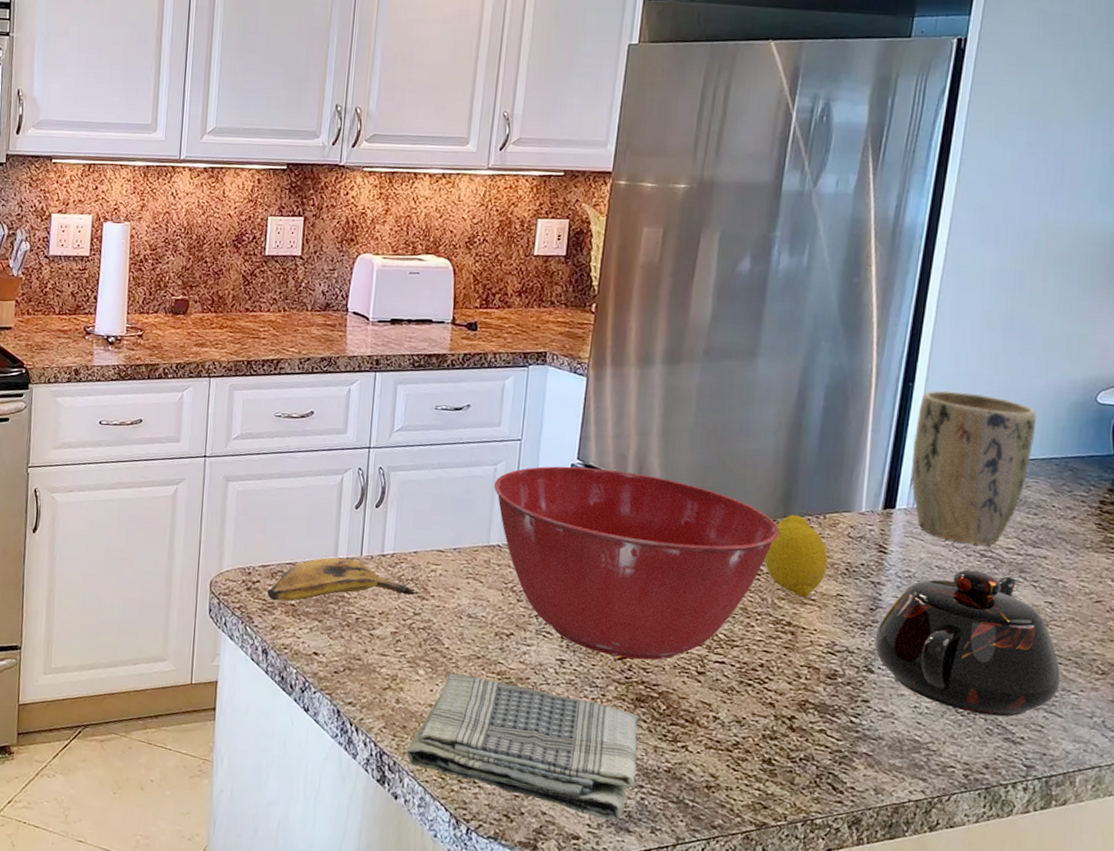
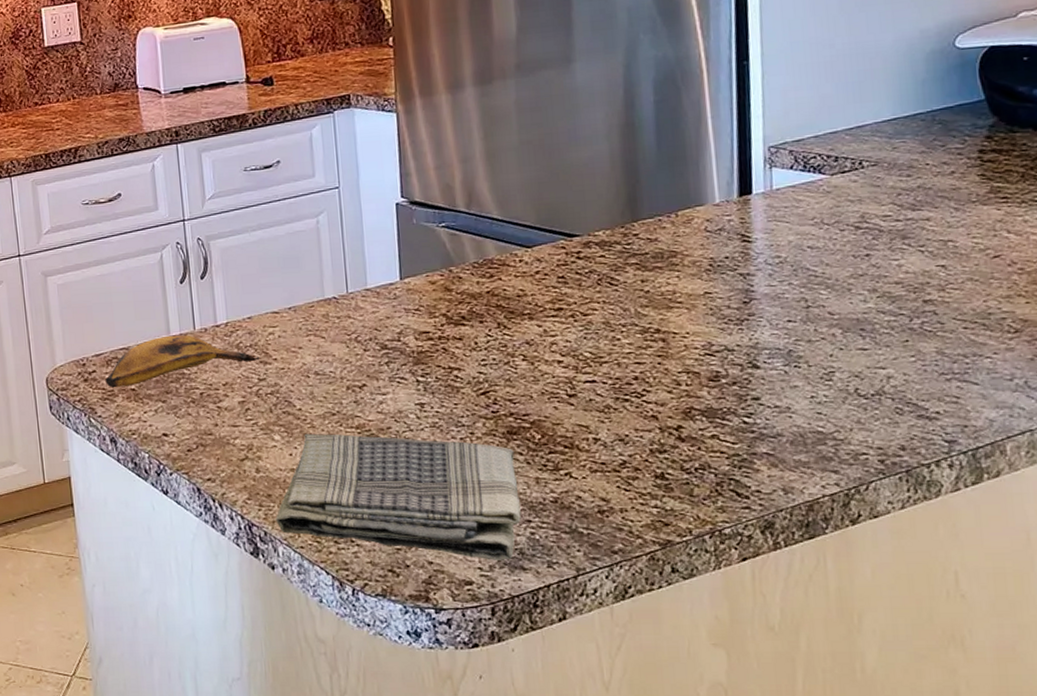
mixing bowl: present [494,466,779,660] -> none [319,201,630,393]
fruit: present [764,515,828,598] -> none [618,218,689,302]
teapot: present [874,569,1060,717] -> none [754,244,969,395]
plant pot: present [911,390,1036,545] -> none [758,60,893,218]

